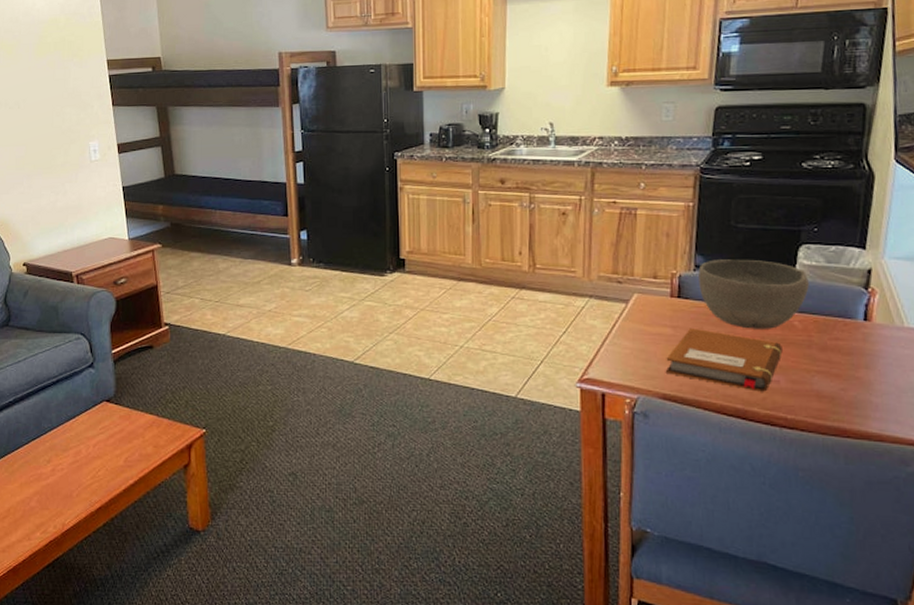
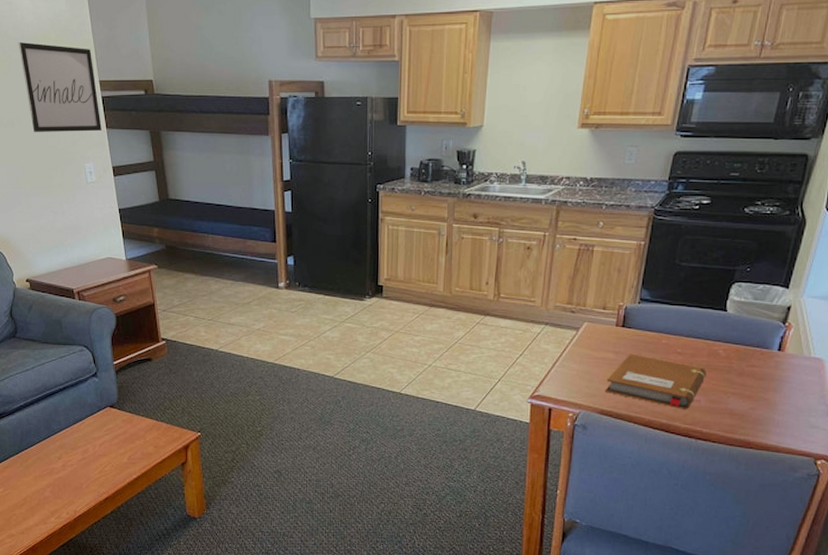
wall art: none [28,27,108,113] -> present [18,42,102,132]
bowl: present [698,259,809,329] -> none [642,294,736,356]

